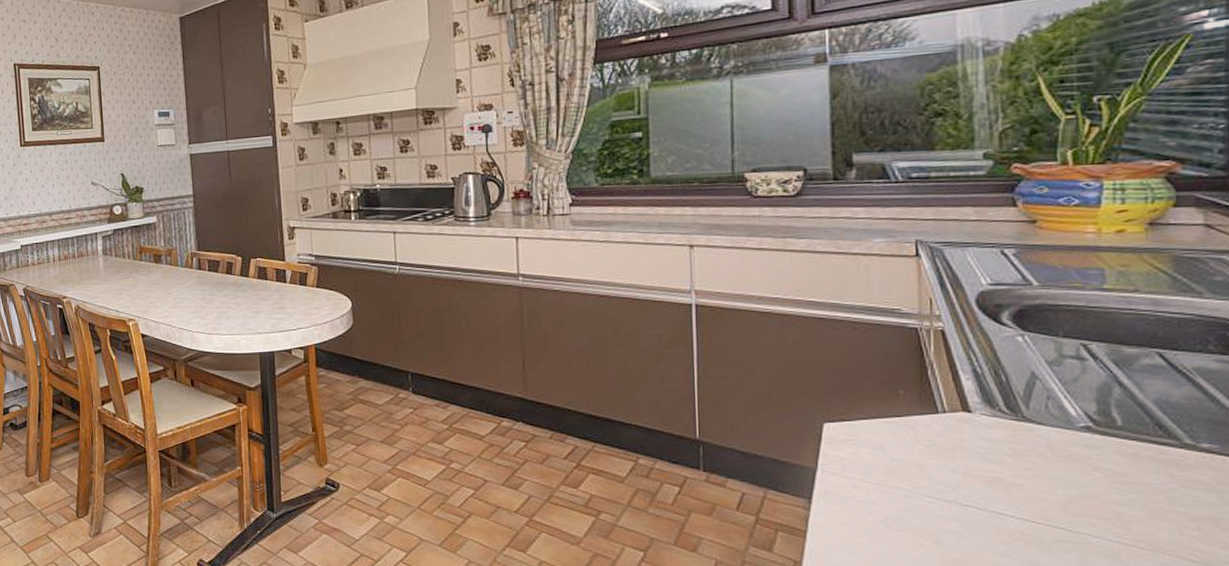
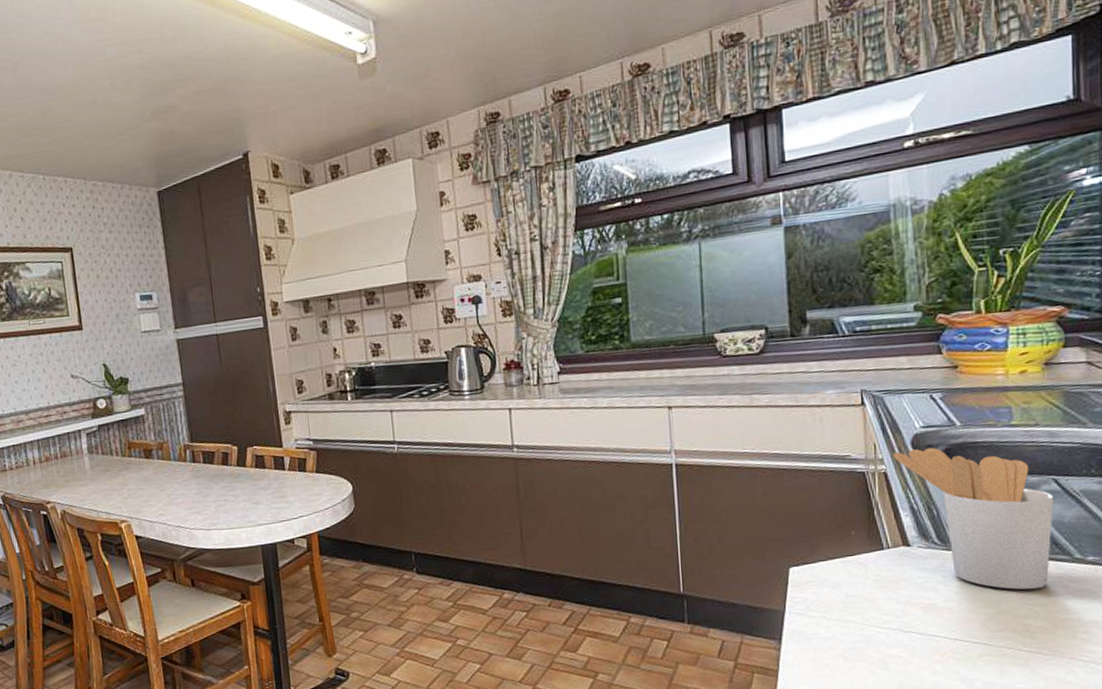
utensil holder: none [952,307,1157,474] -> present [892,447,1053,590]

